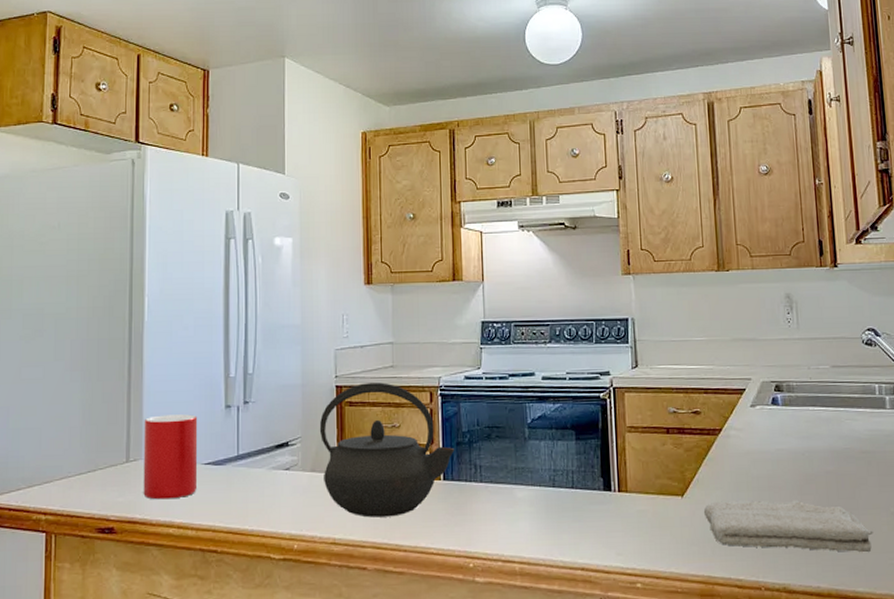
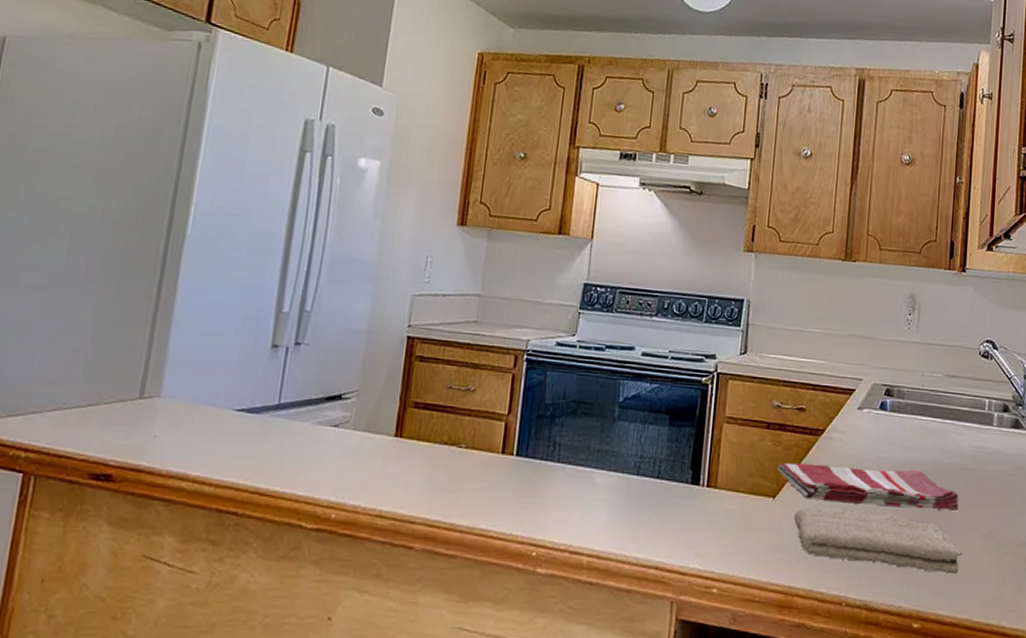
cup: present [143,414,198,500] -> none [155,347,236,448]
kettle: present [319,382,455,518] -> none [377,337,534,492]
dish towel: none [682,458,863,495] -> present [778,463,959,511]

